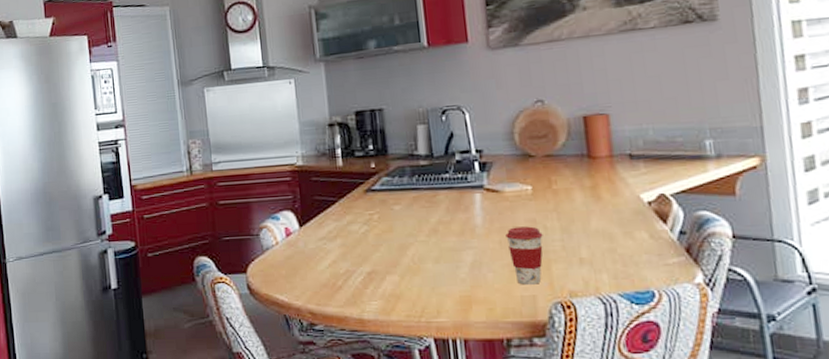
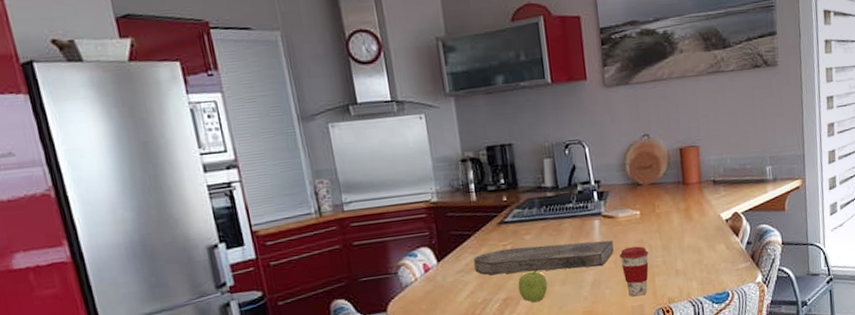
cutting board: none [337,216,499,247] -> present [474,240,614,275]
fruit: none [384,243,419,278] -> present [518,269,548,302]

